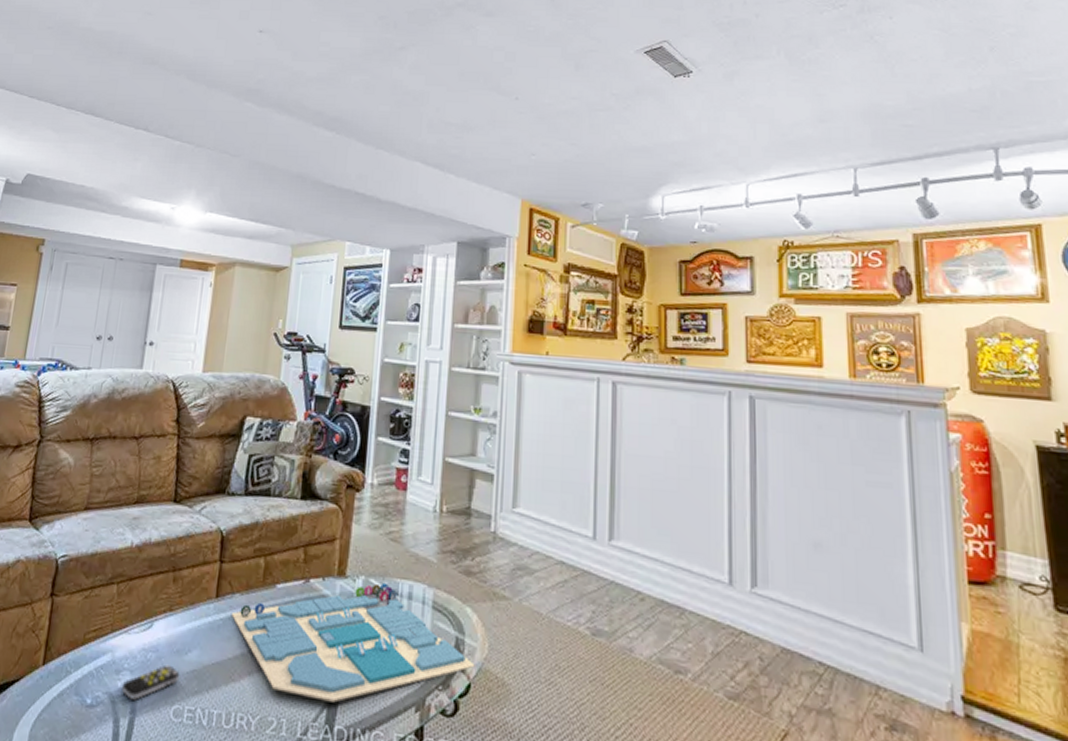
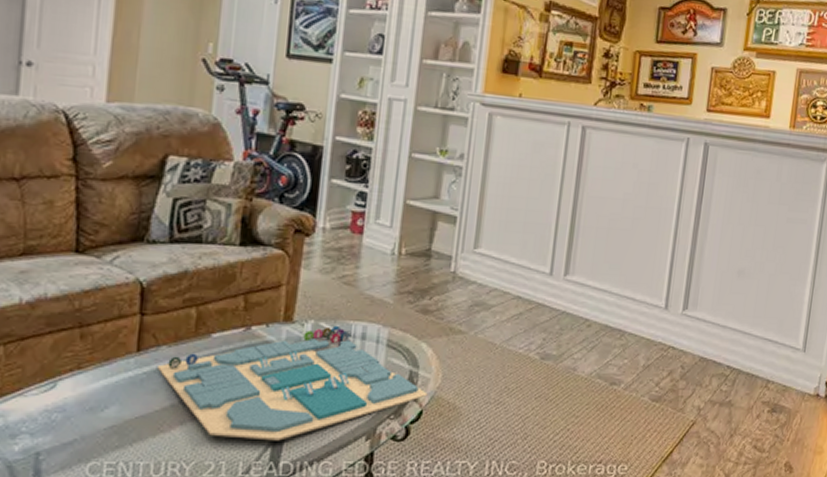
remote control: present [121,664,180,700] -> none [19,423,96,462]

